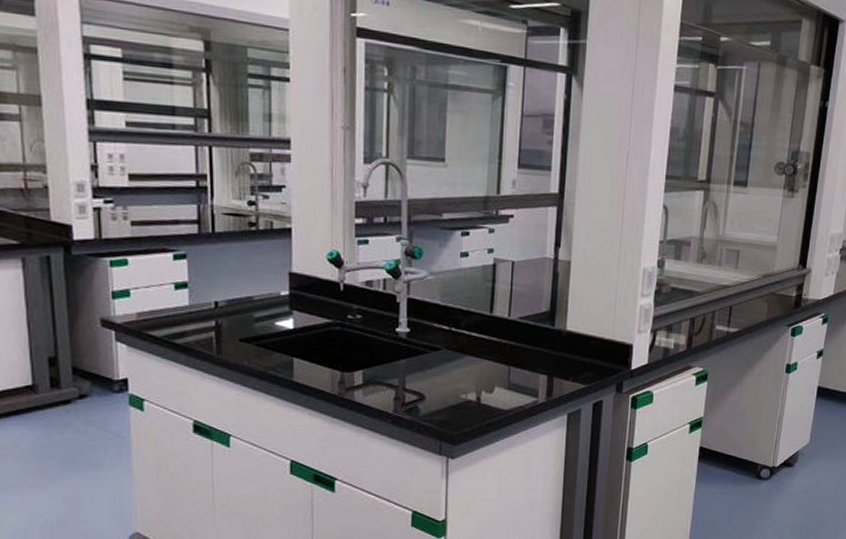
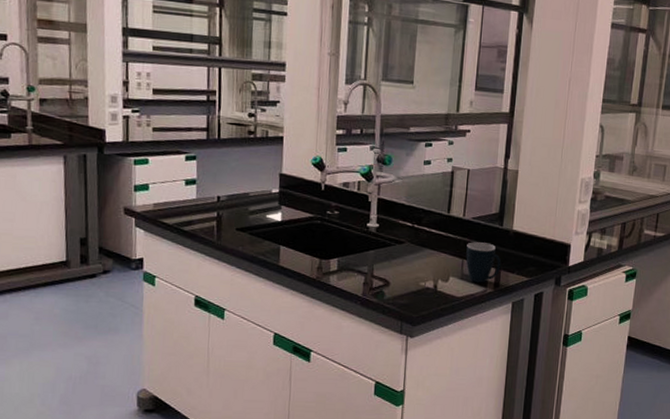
mug: none [513,346,554,393] -> present [466,242,502,283]

